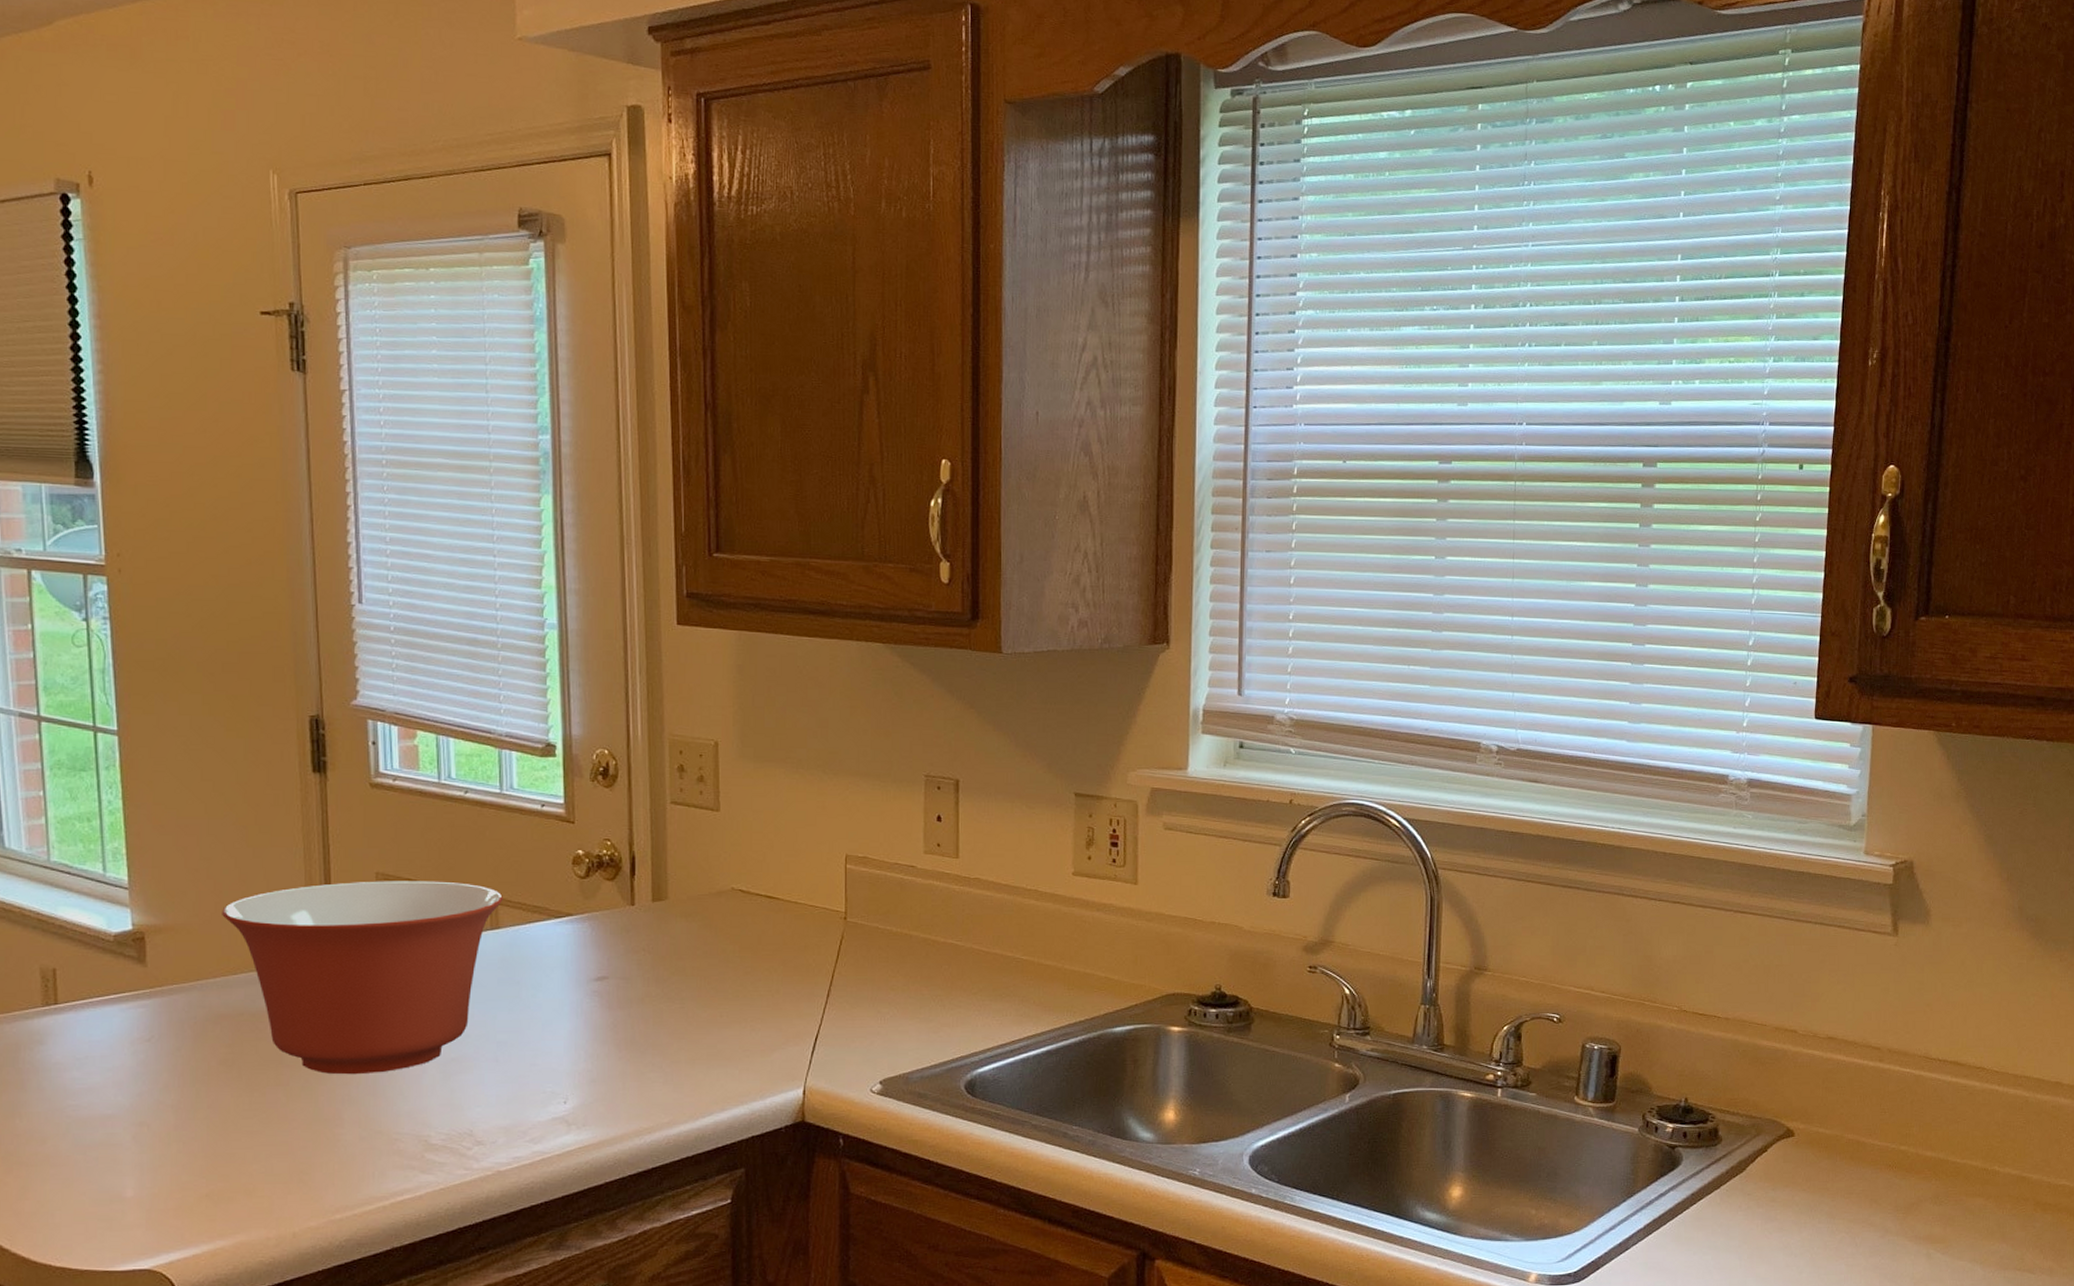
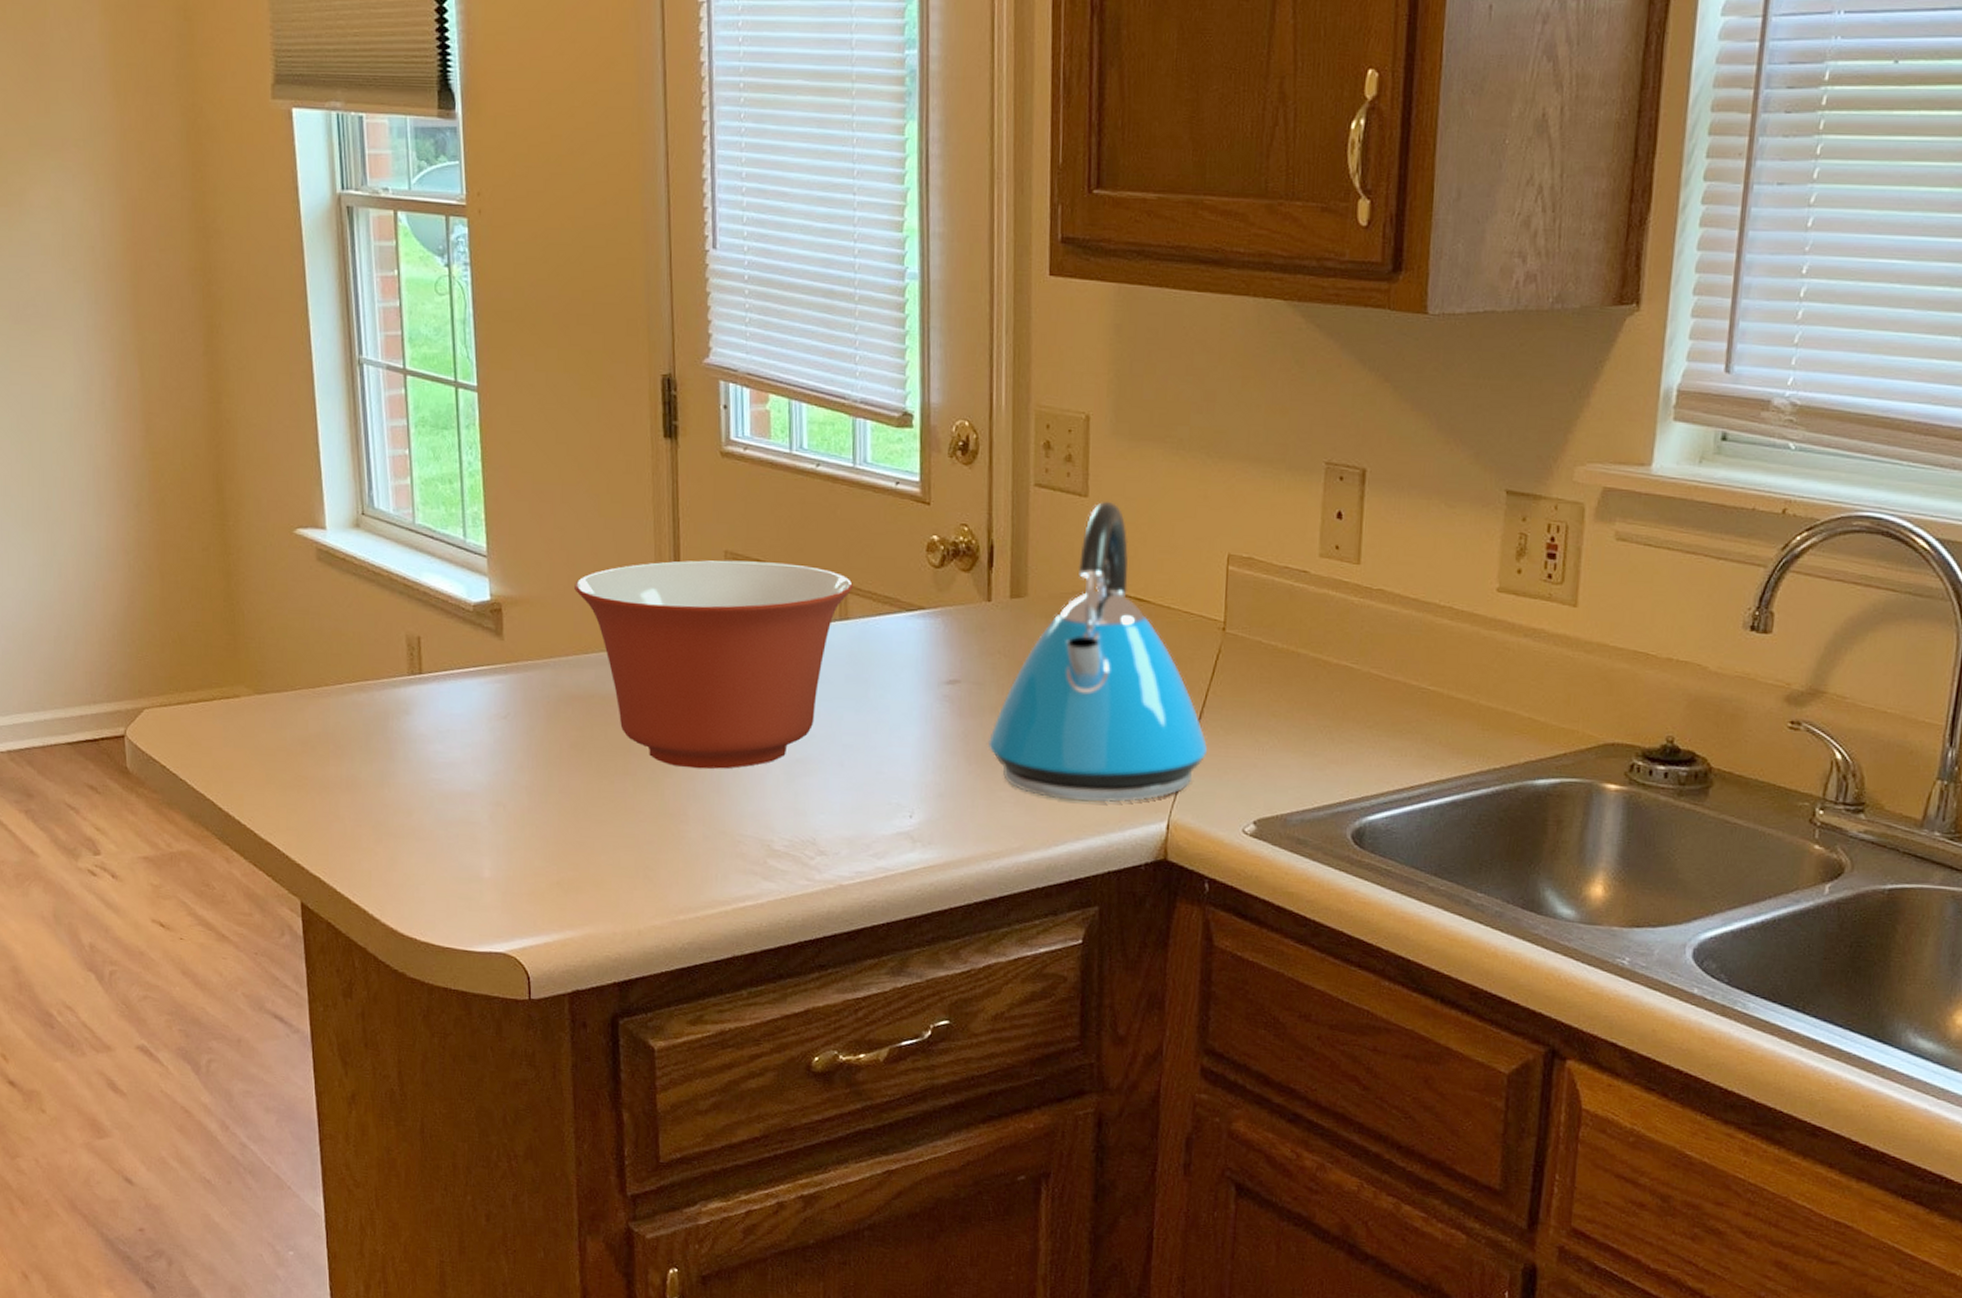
kettle: none [636,815,837,1076] -> present [987,502,1208,803]

